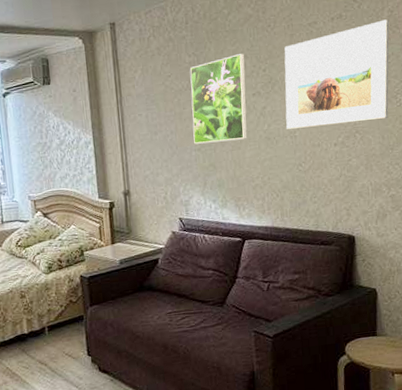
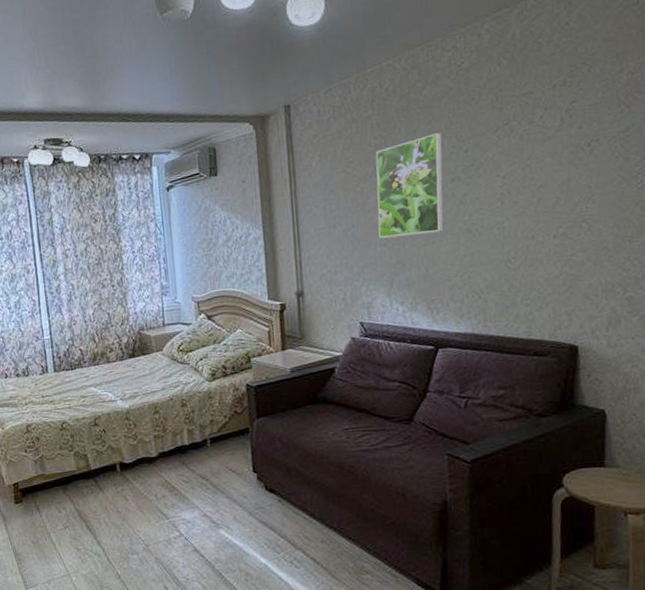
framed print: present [284,19,390,129] -> none [491,83,630,219]

